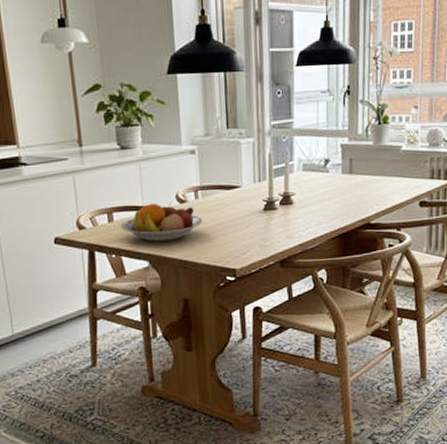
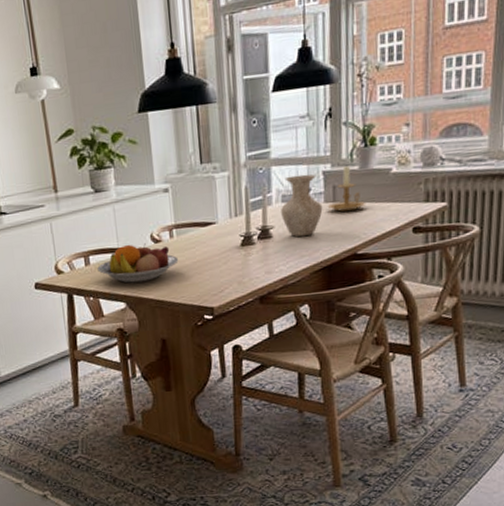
vase: none [302,146,340,205] -> present [281,174,323,237]
candle holder: none [344,140,379,184] -> present [327,164,366,212]

